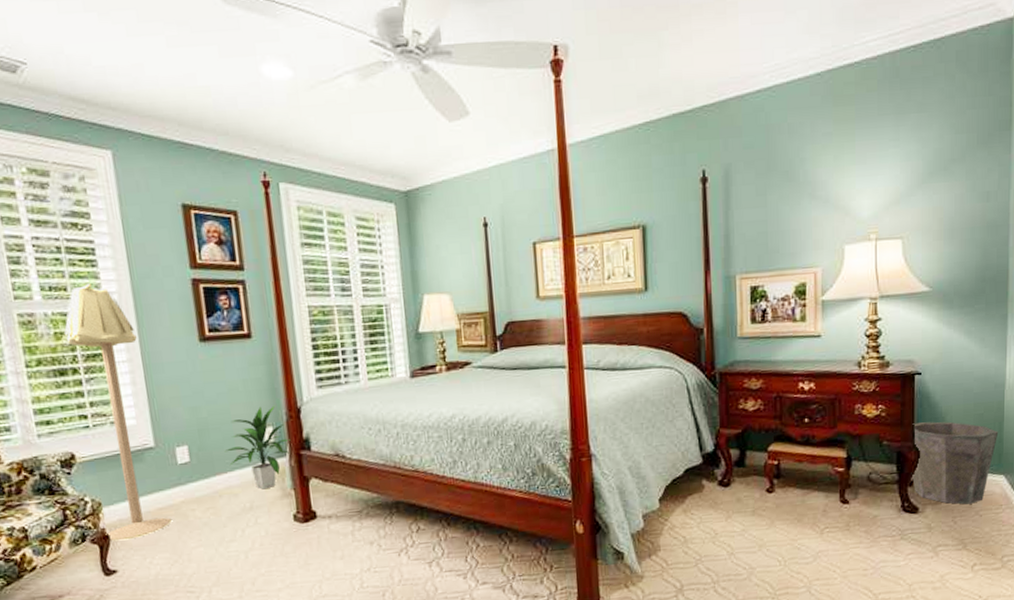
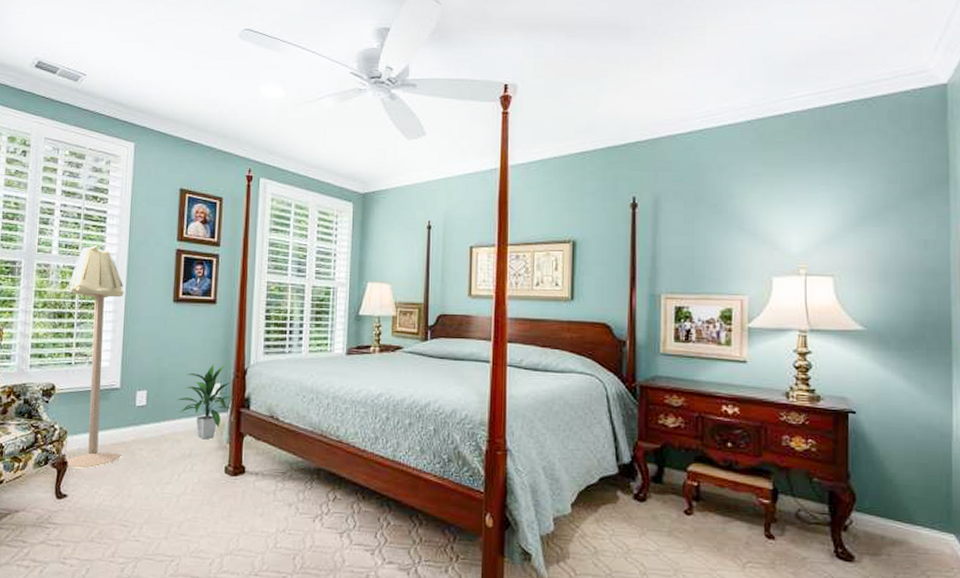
waste bin: present [912,421,999,505] -> none [846,463,947,561]

